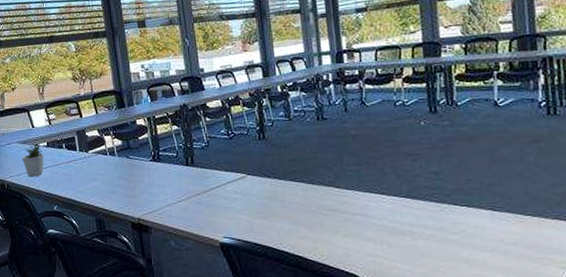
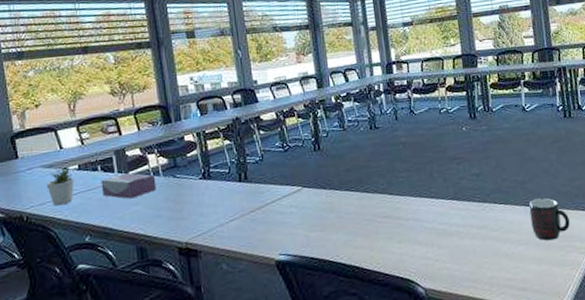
tissue box: none [65,152,112,175] -> present [101,173,157,199]
mug: none [497,203,548,250] -> present [529,198,570,241]

